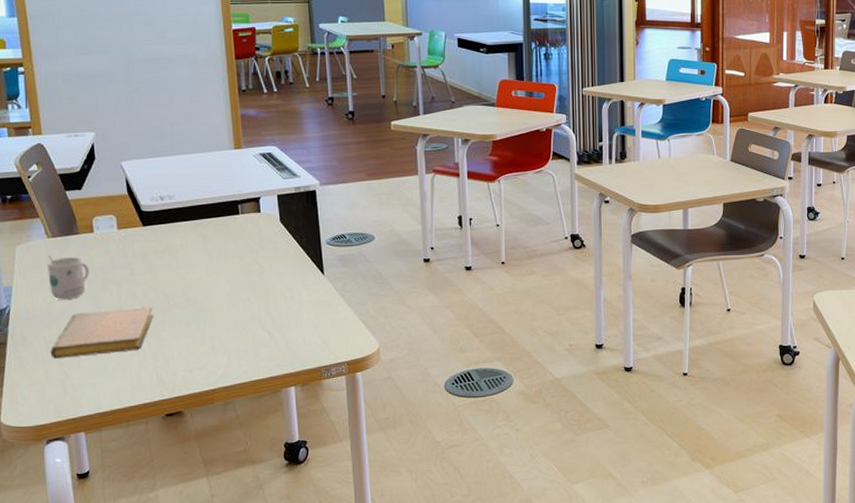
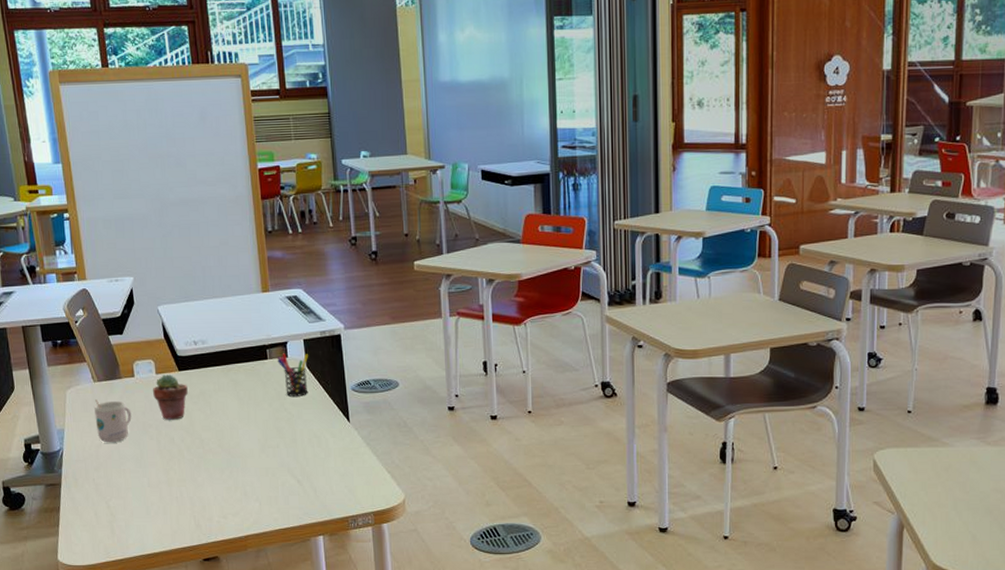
notebook: present [50,307,154,359] -> none [99,452,191,500]
potted succulent: none [114,230,152,275] -> present [153,374,188,420]
pen holder: none [249,208,282,251] -> present [277,353,308,397]

